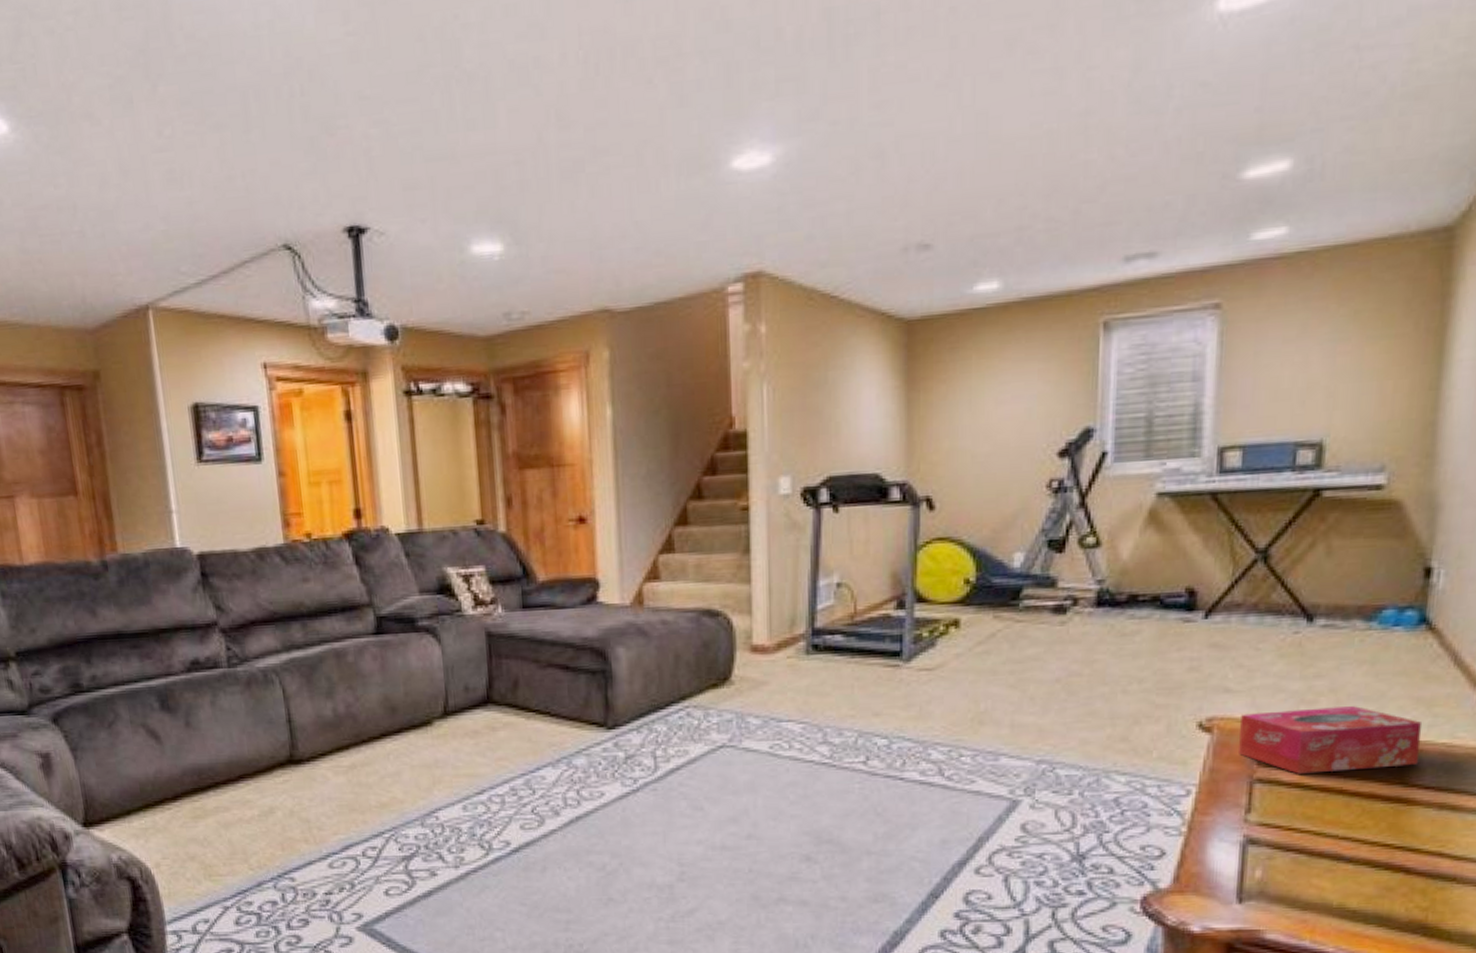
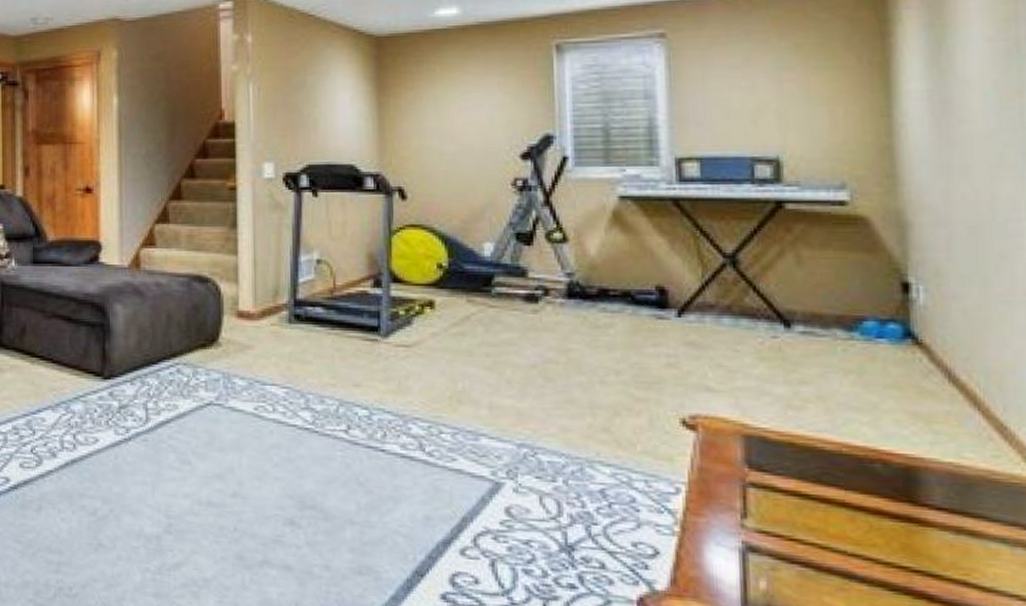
tissue box: present [1239,706,1423,774] -> none [726,414,925,484]

